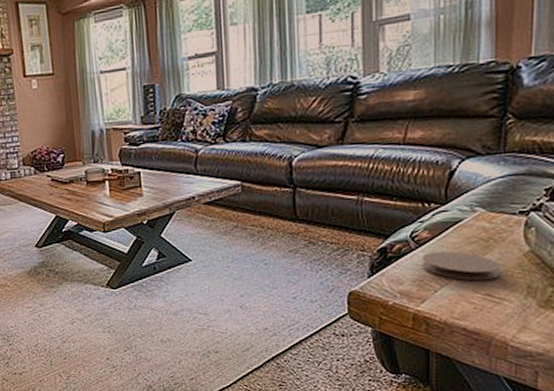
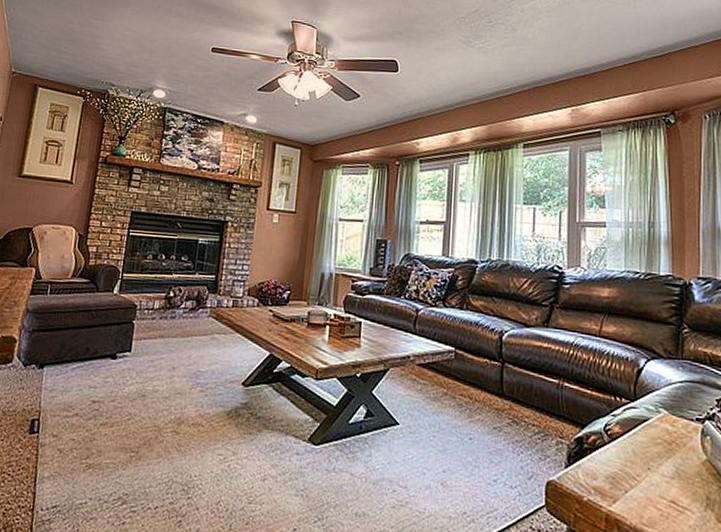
coaster: present [422,251,500,281] -> none [614,448,682,486]

